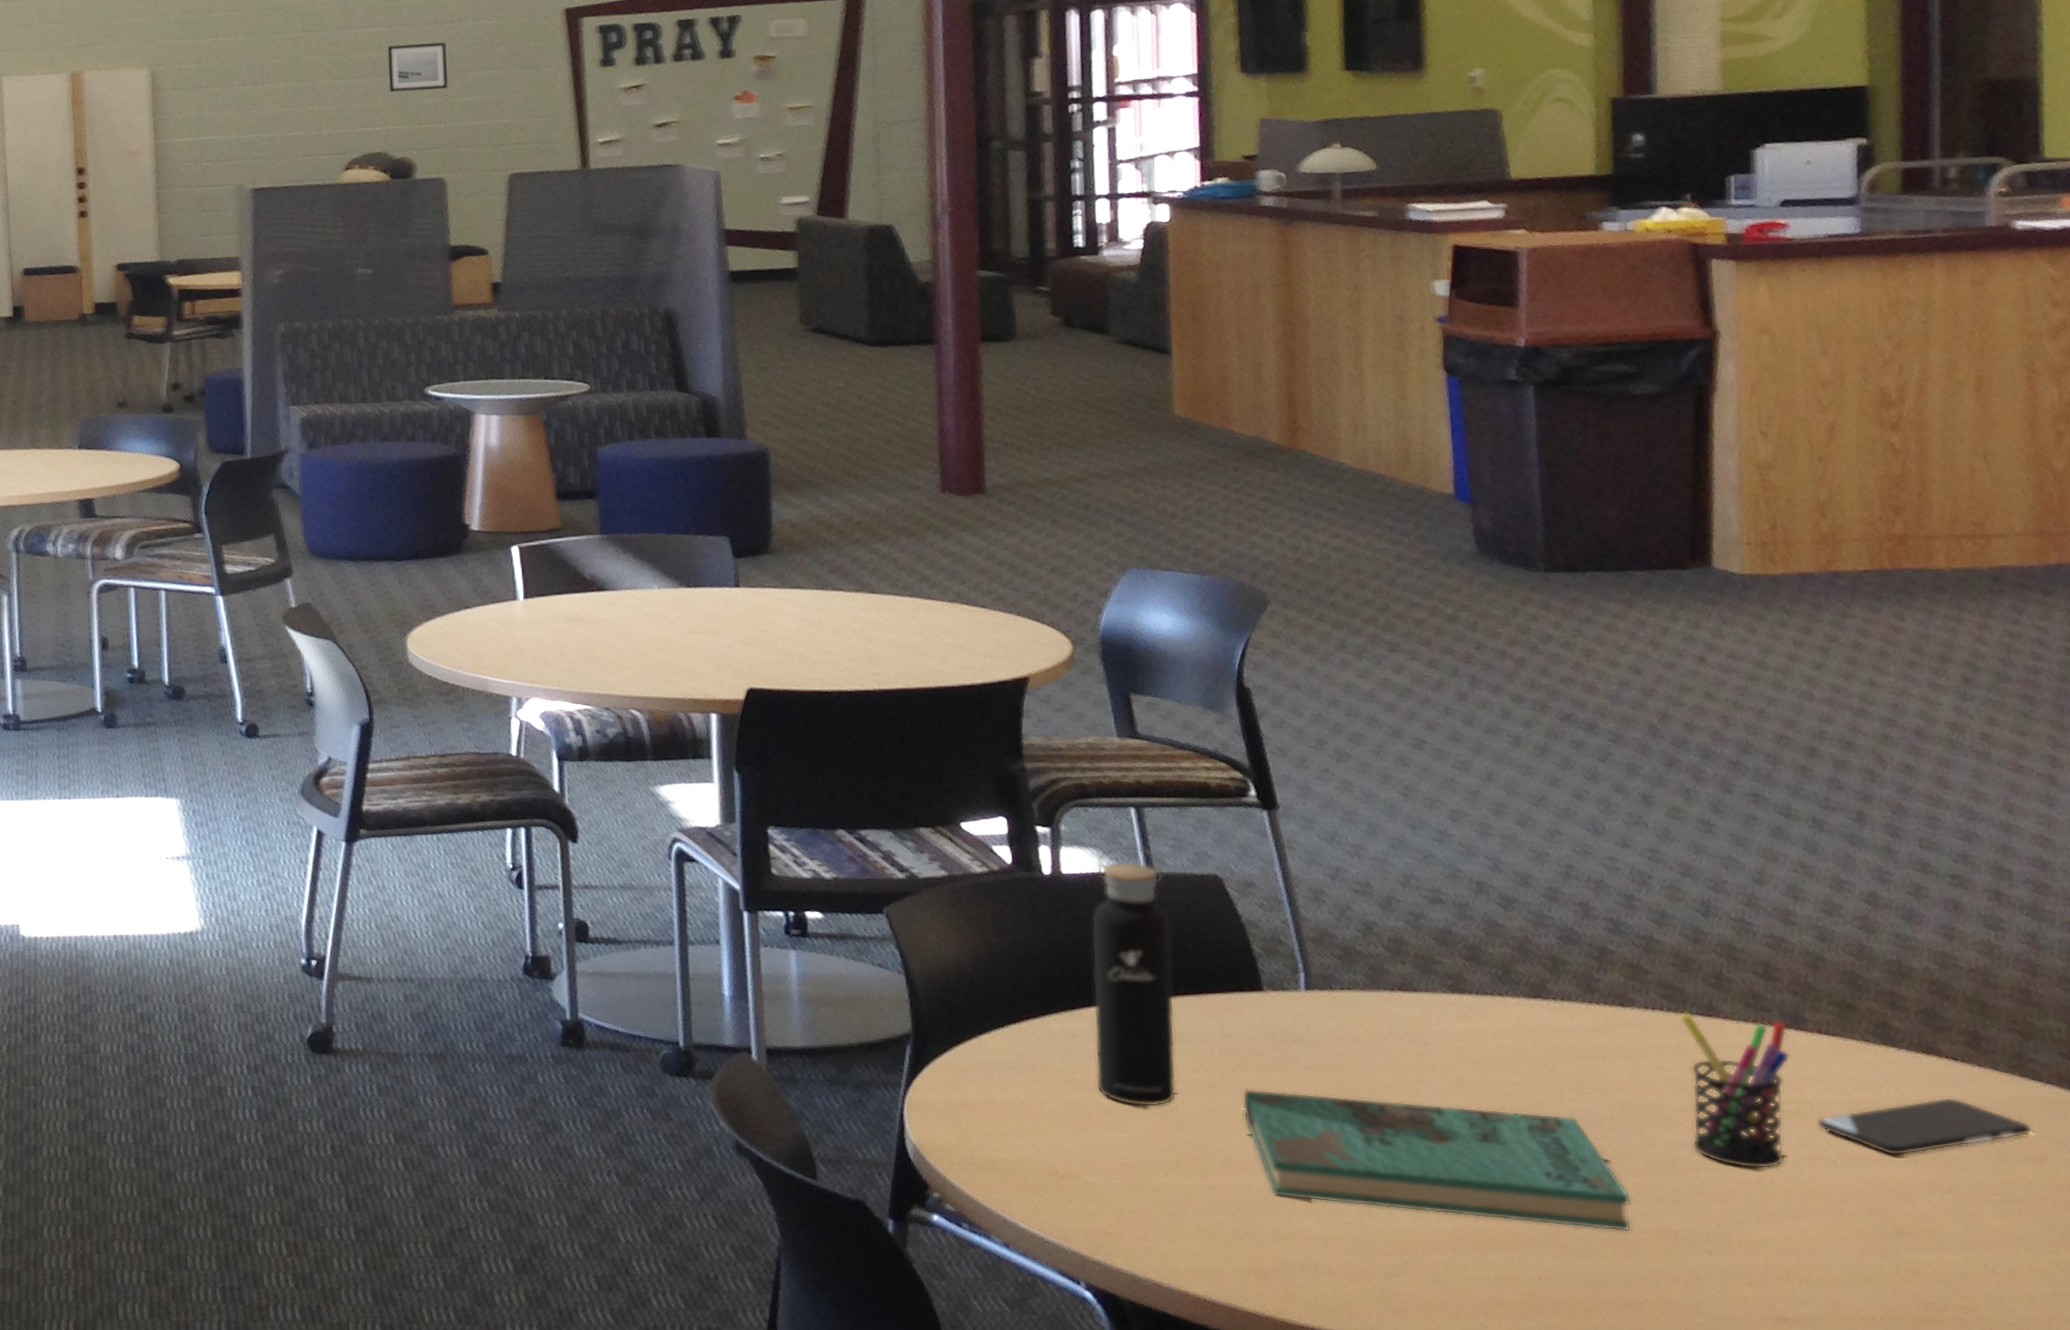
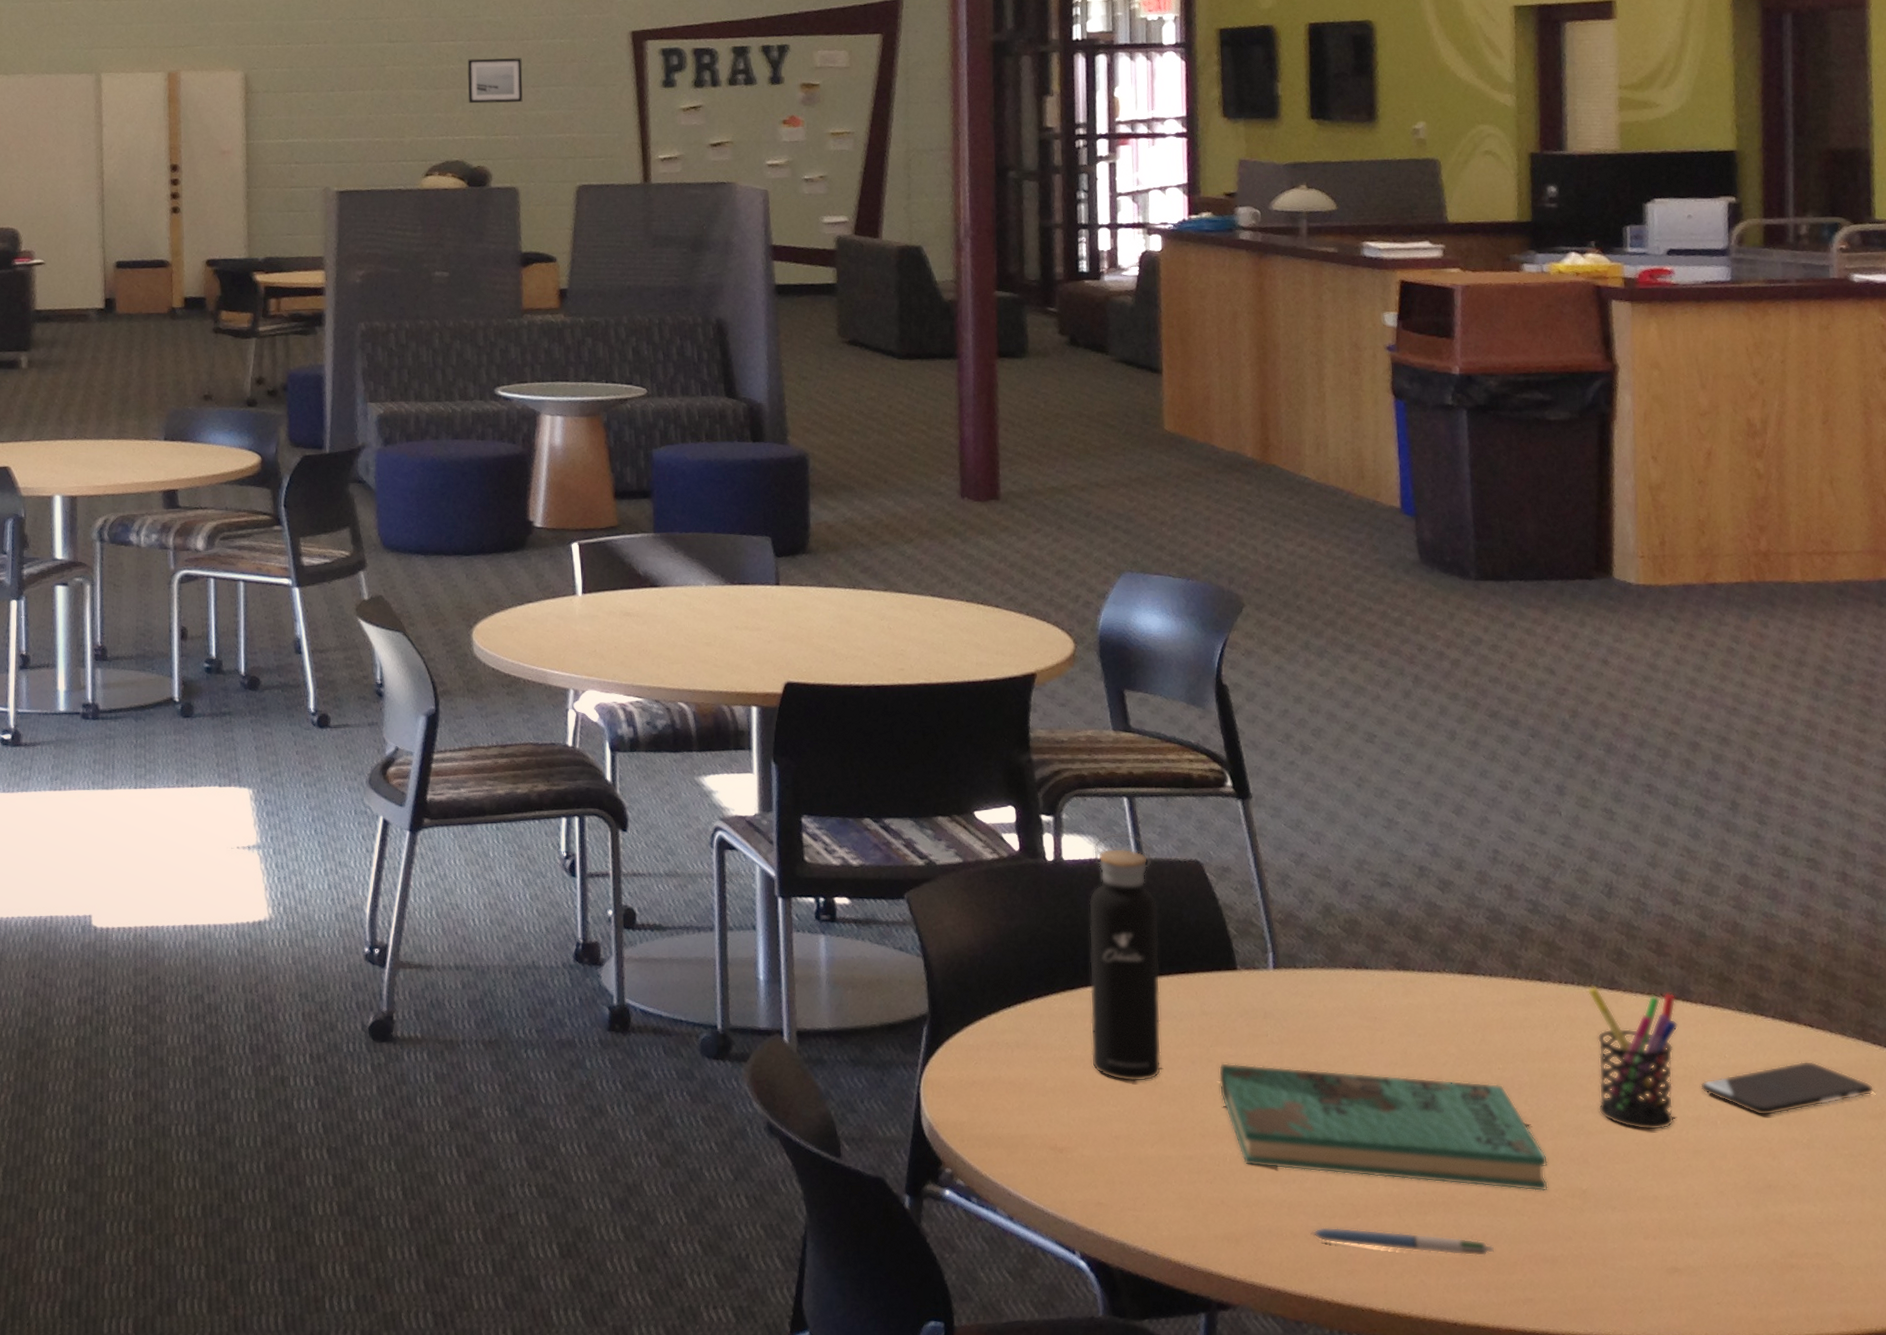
pen: none [1350,1264,1566,1299] -> present [1310,1227,1494,1257]

